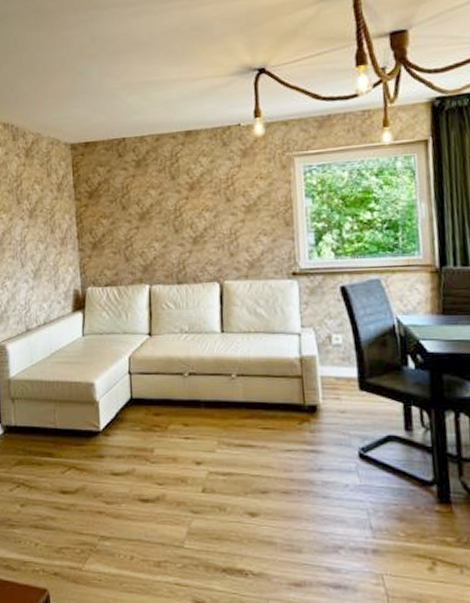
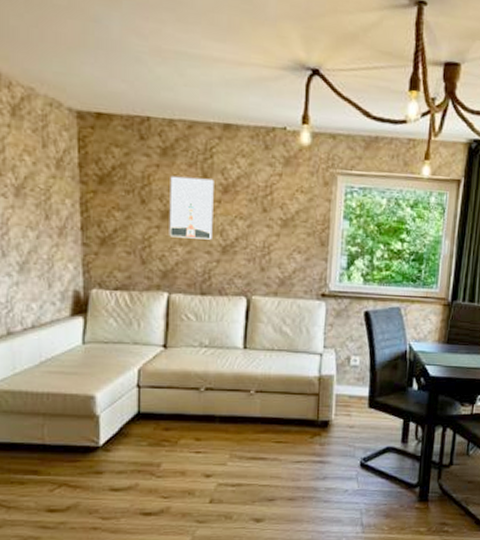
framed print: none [144,180,184,235] -> present [169,176,214,240]

